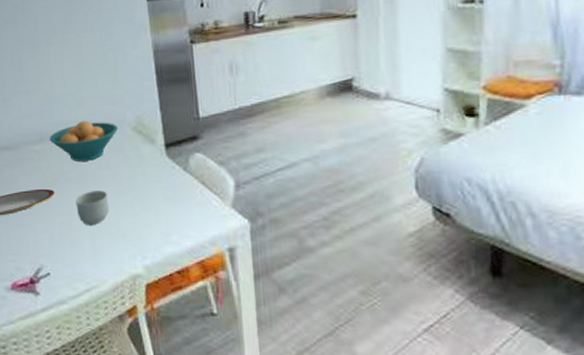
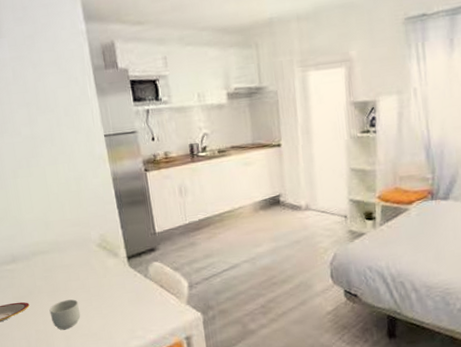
fruit bowl: present [49,120,119,161] -> none [21,241,85,277]

